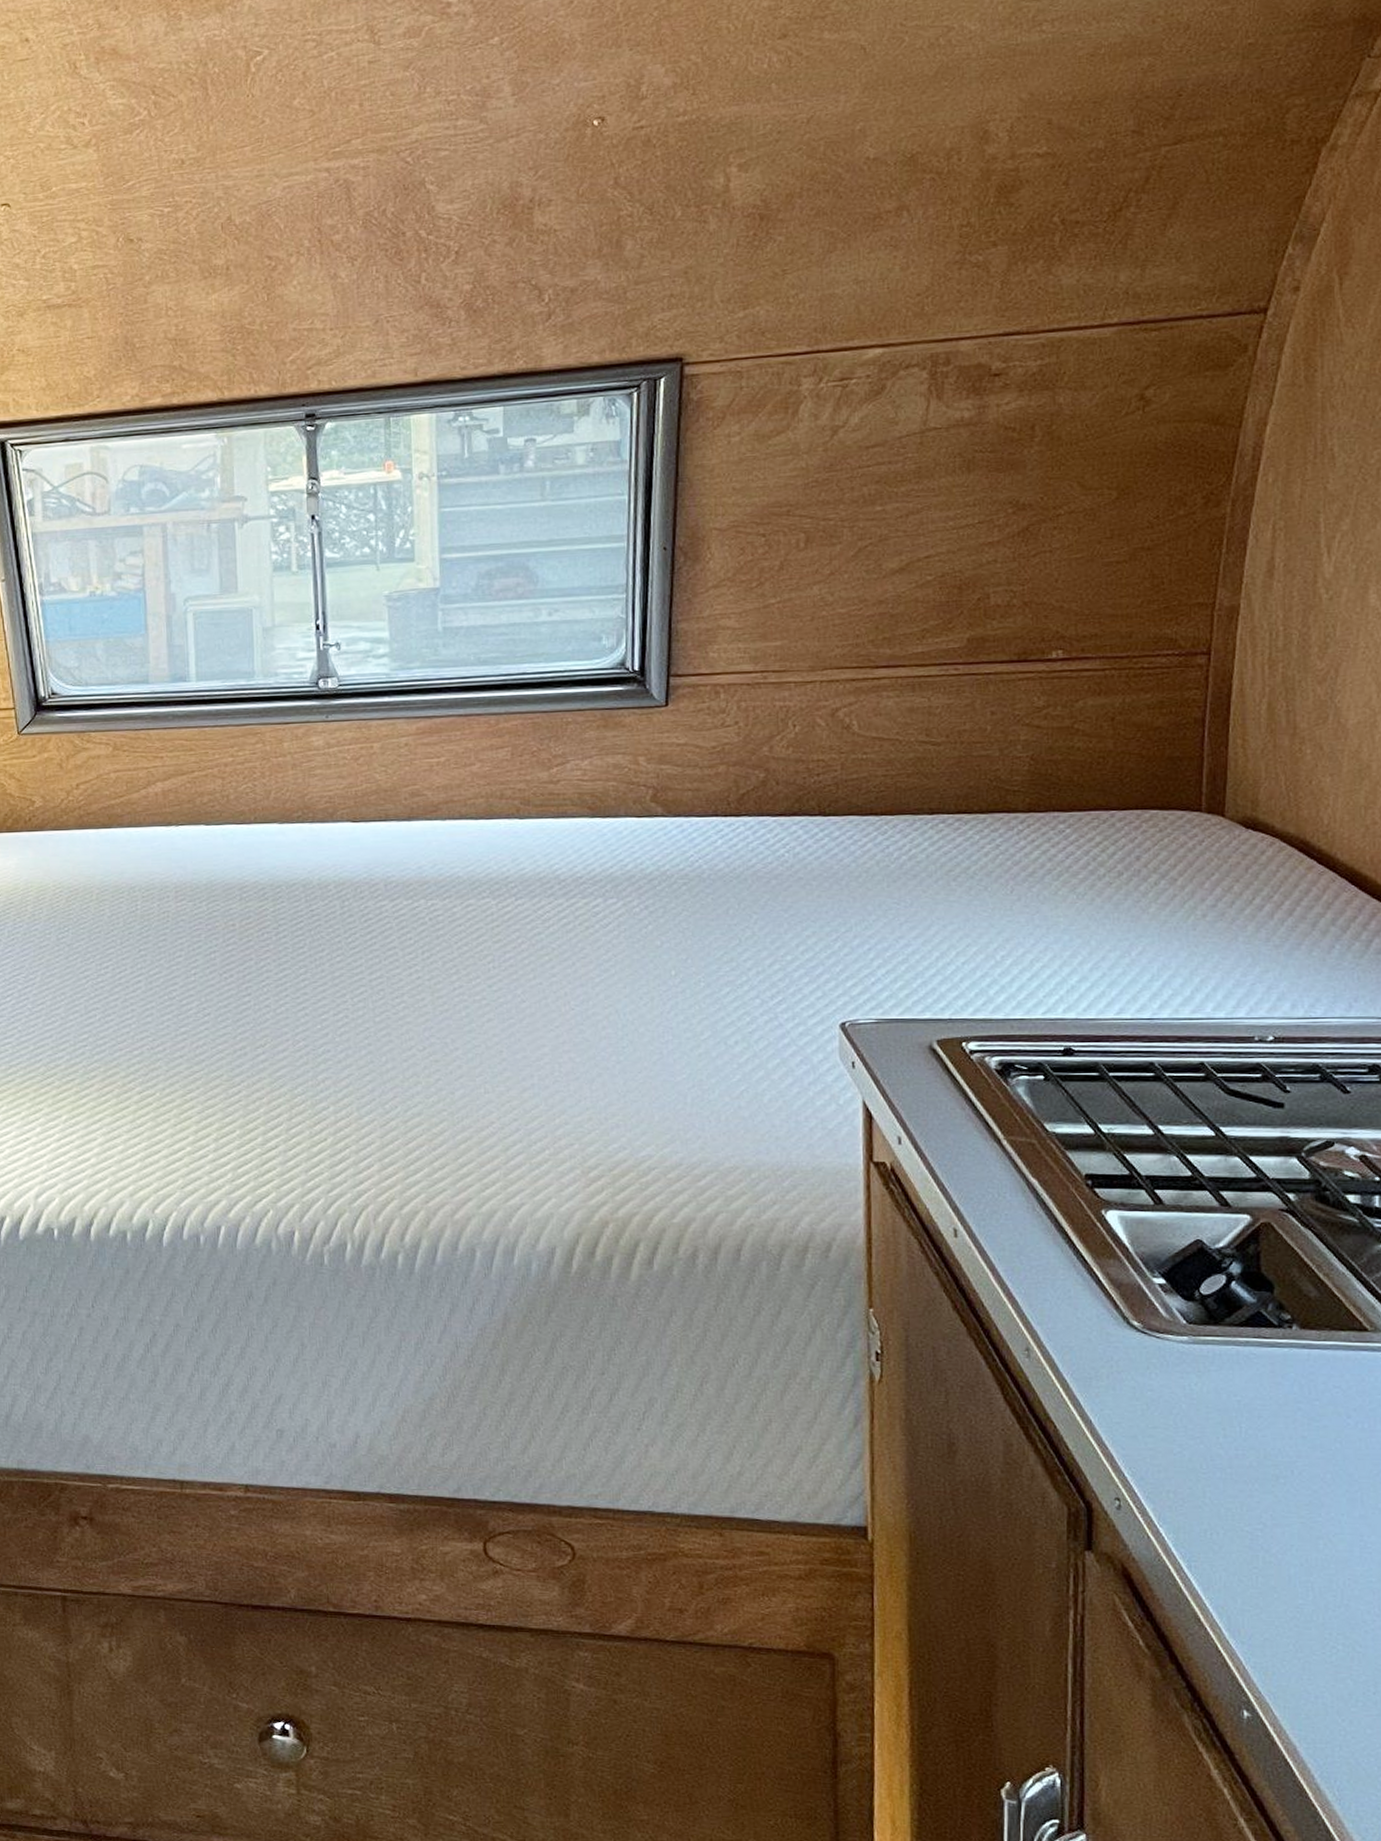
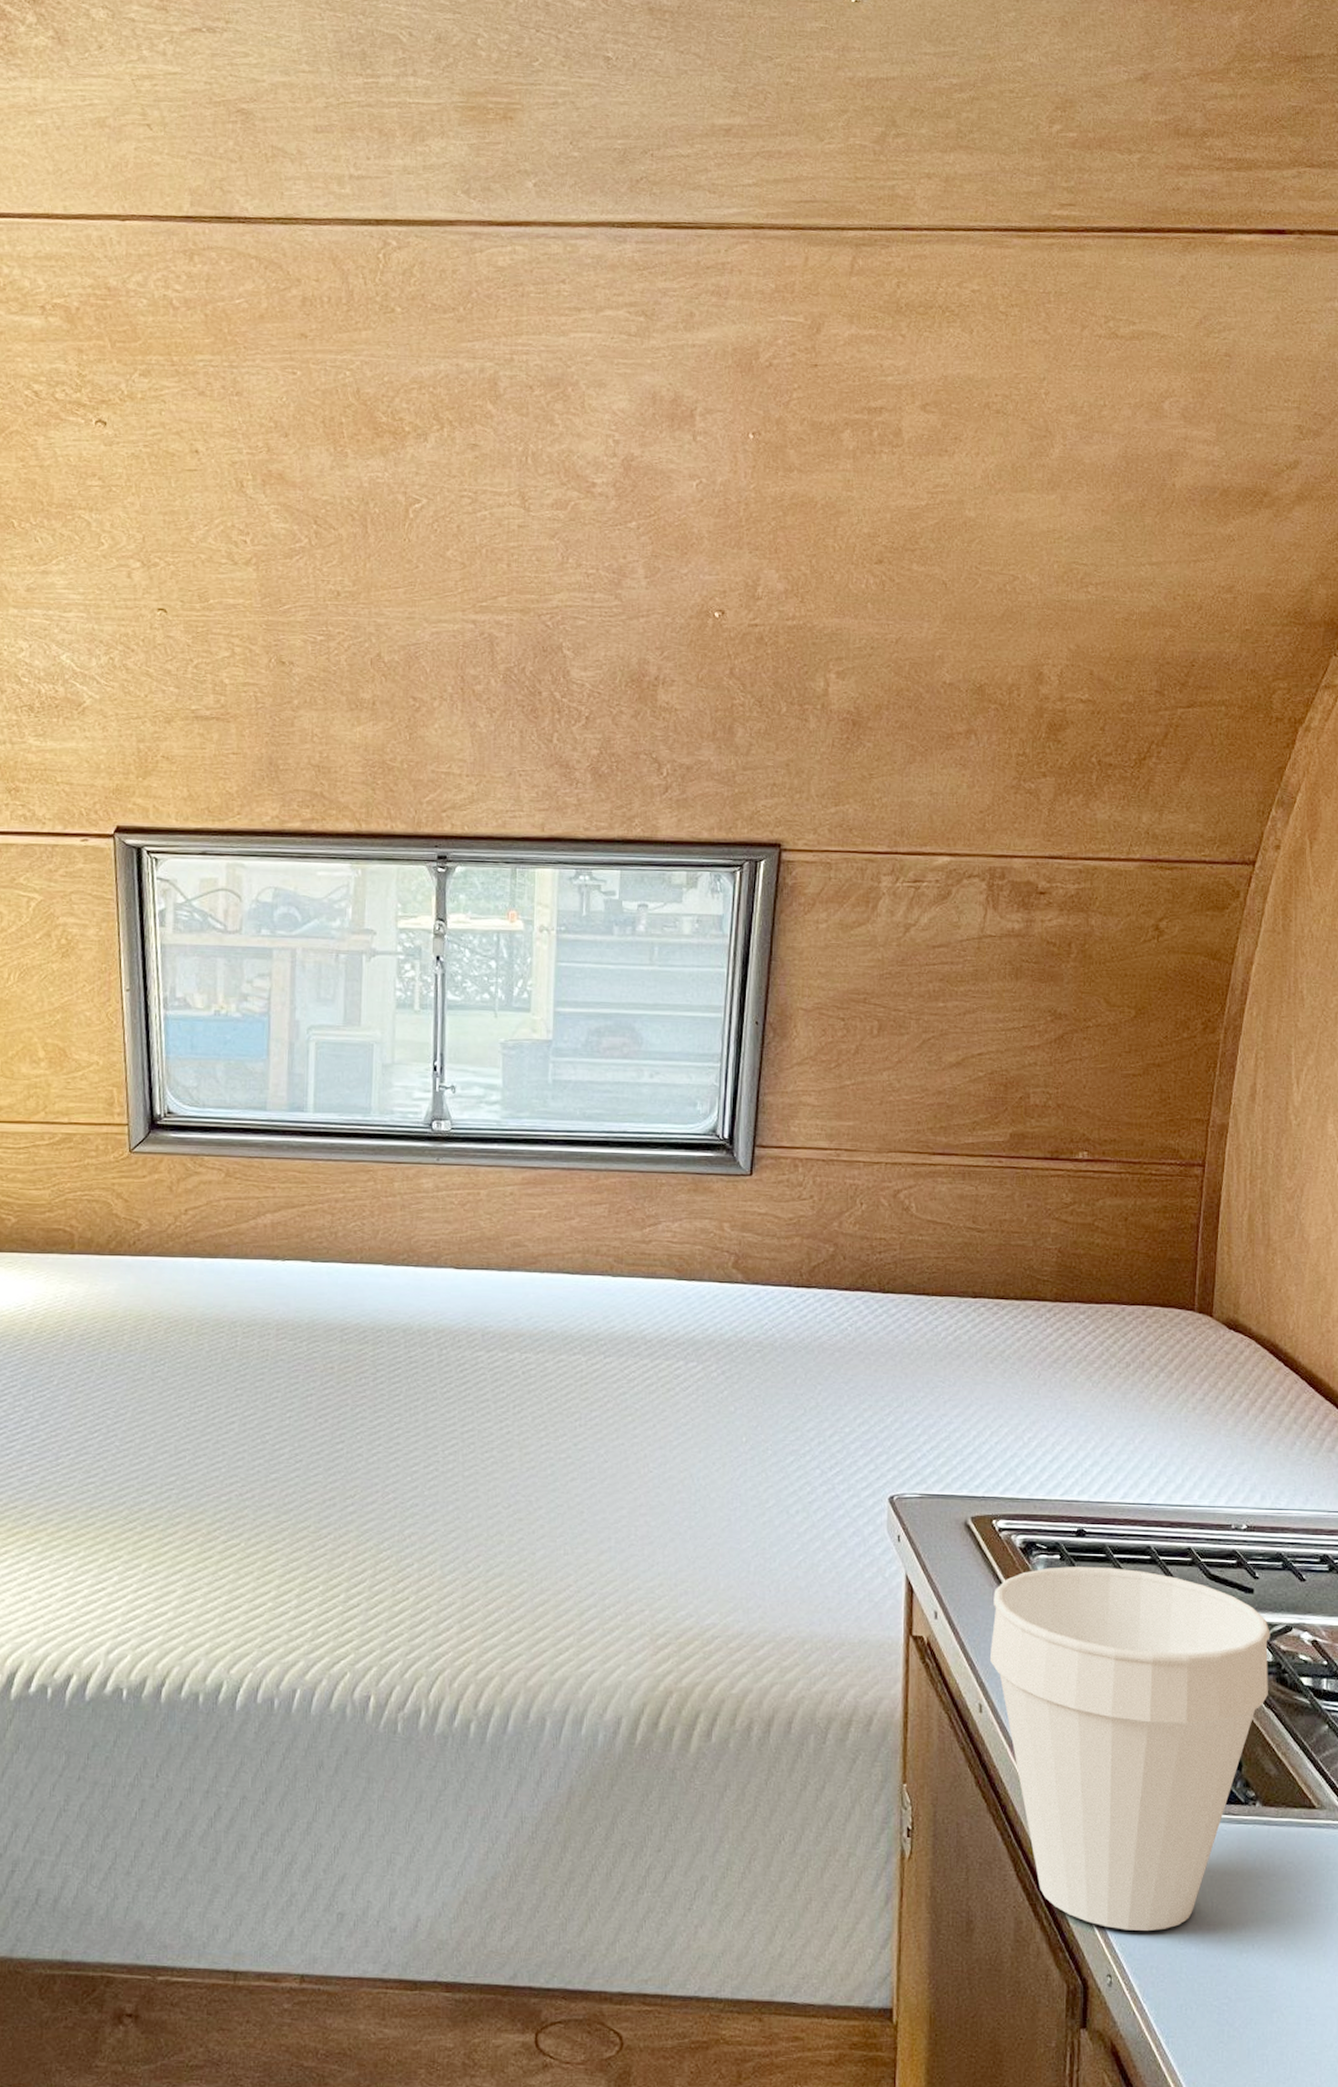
cup: none [964,1086,1307,1455] -> present [989,1567,1270,1931]

